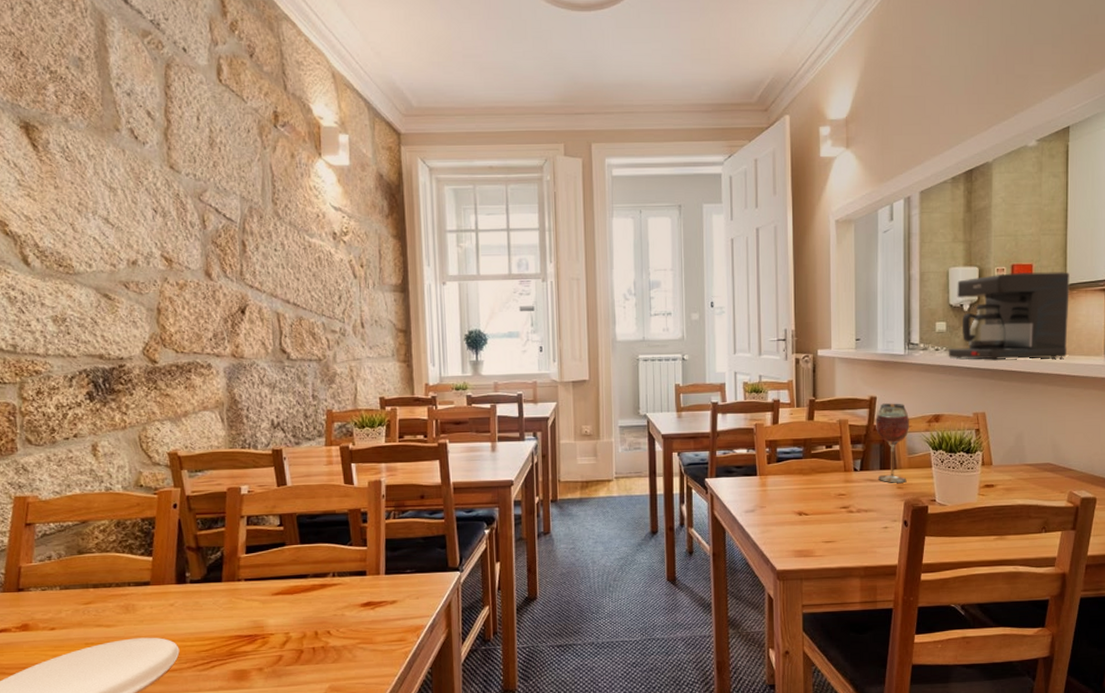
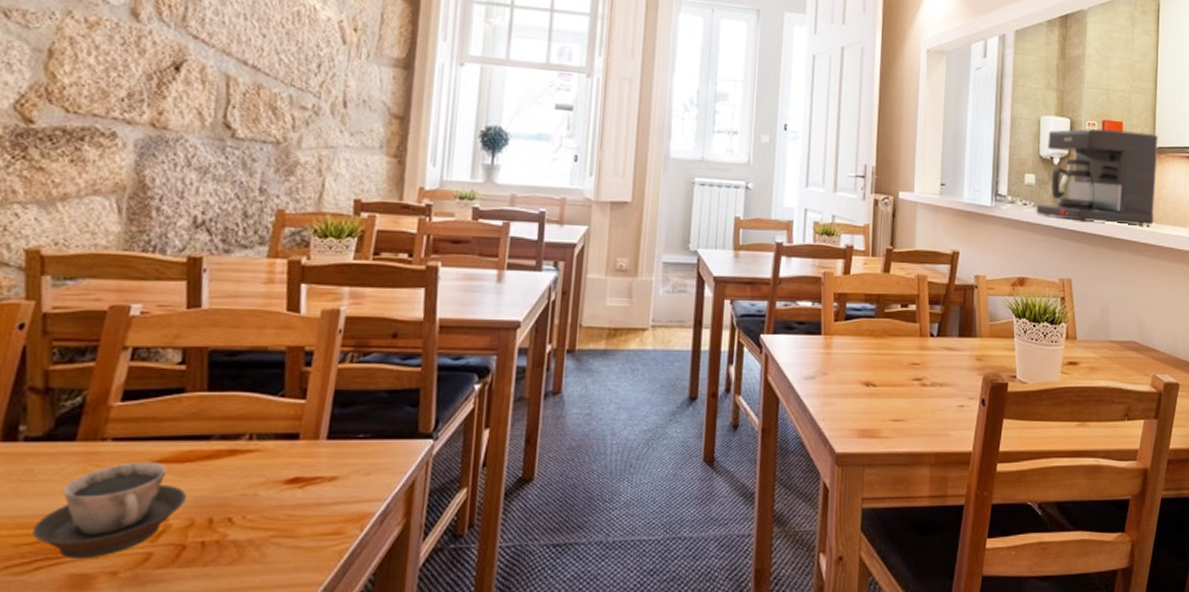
cup: none [205,594,298,660] -> present [31,461,186,559]
wineglass: present [876,403,910,483] -> none [956,260,994,354]

